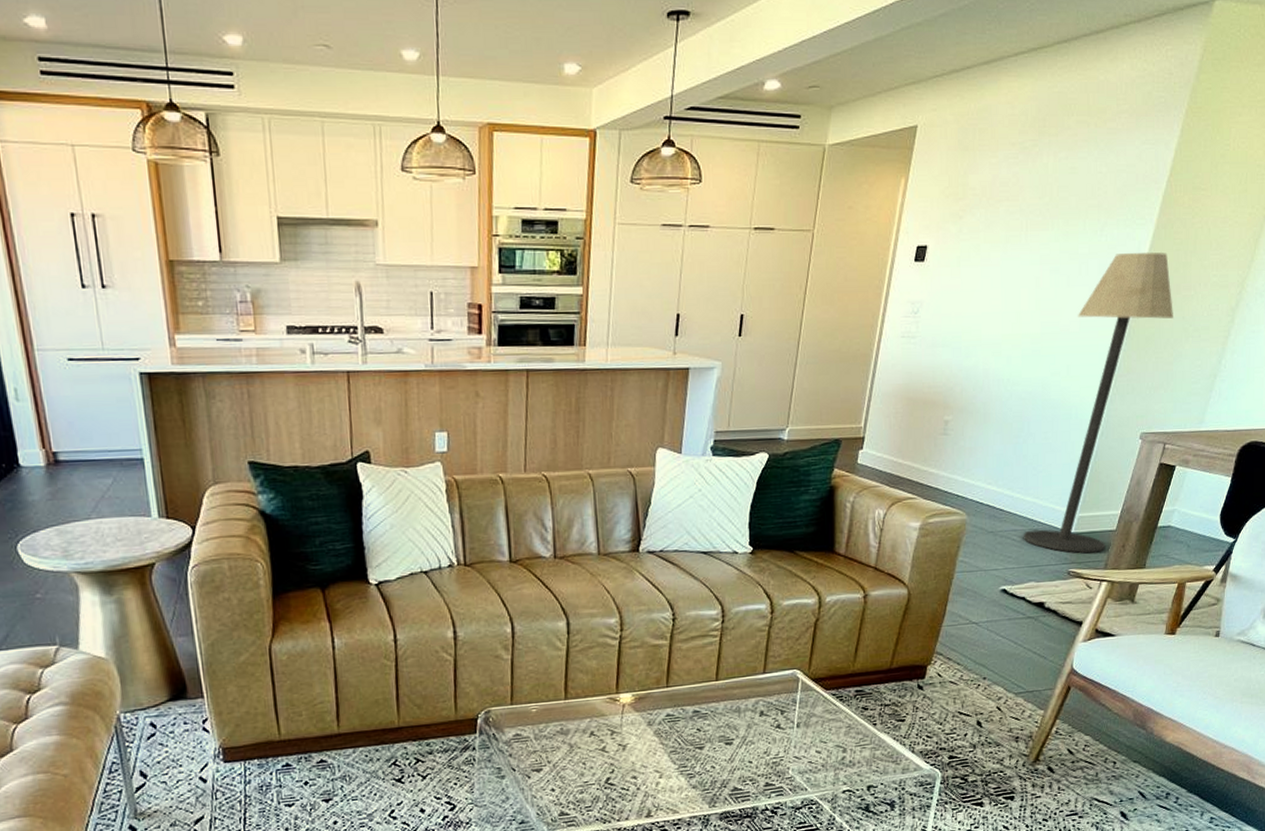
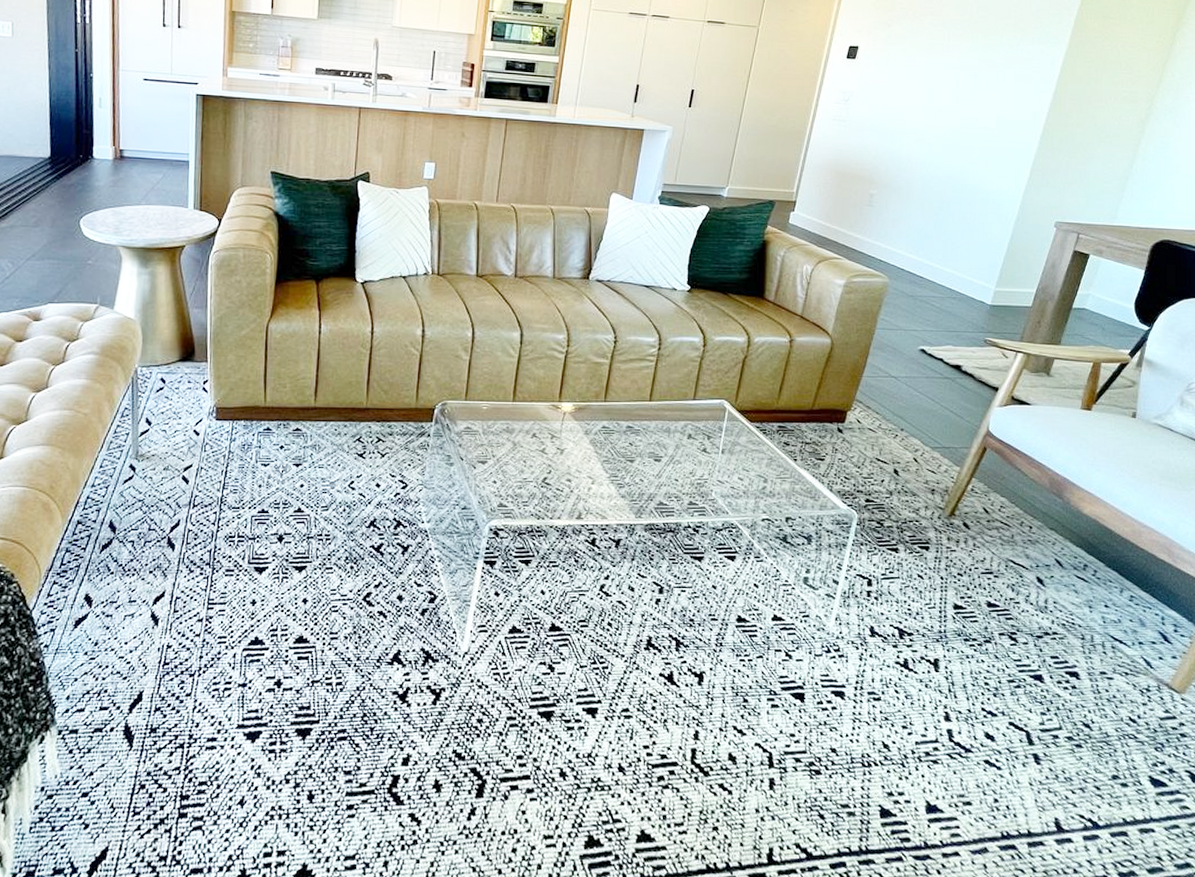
floor lamp: present [1023,253,1173,554] -> none [941,66,1086,326]

